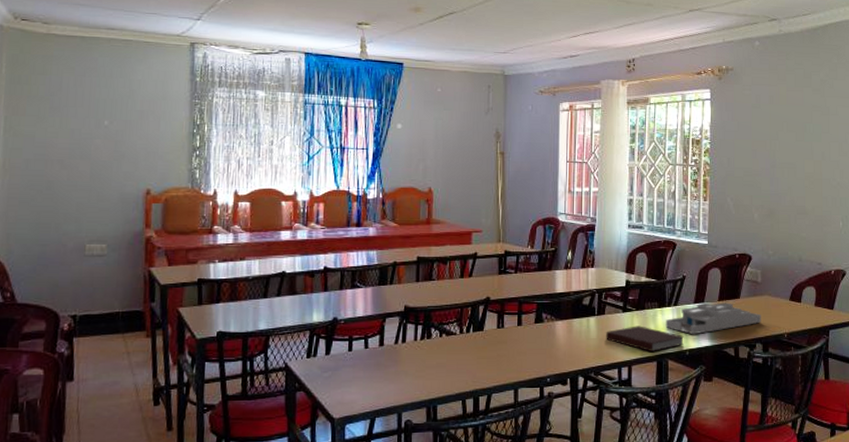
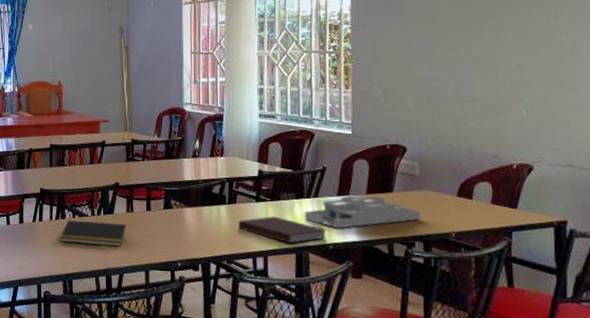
notepad: none [424,339,496,366] -> present [60,220,126,247]

